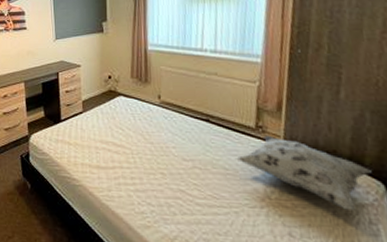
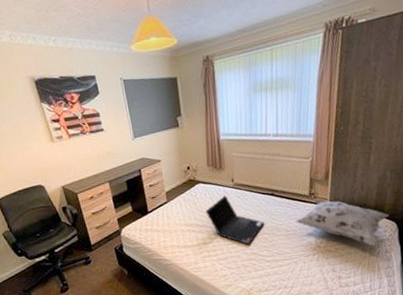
laptop computer: none [125,114,196,179] -> present [205,195,265,245]

